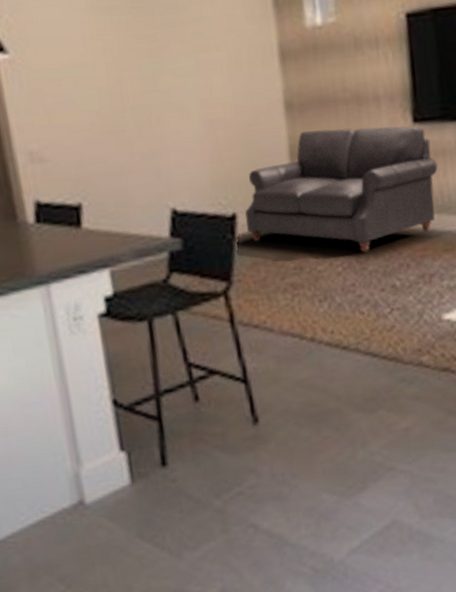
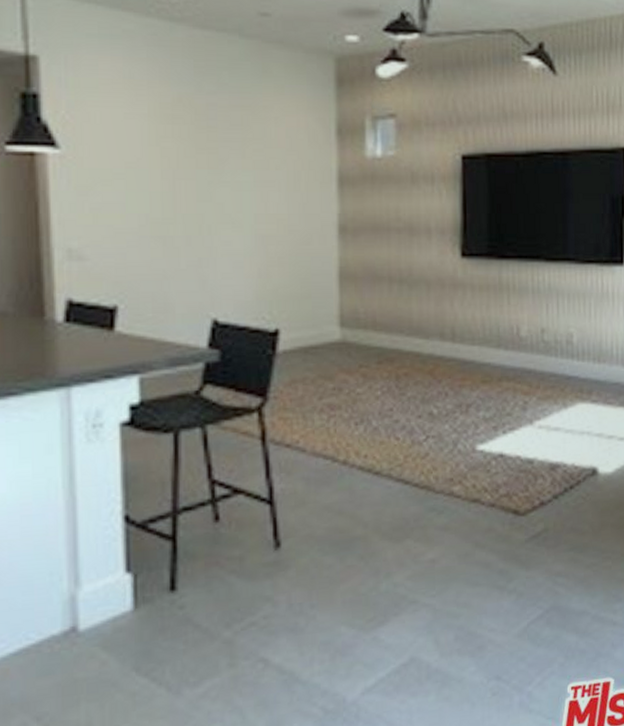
sofa: present [245,125,438,253] -> none [289,254,482,378]

